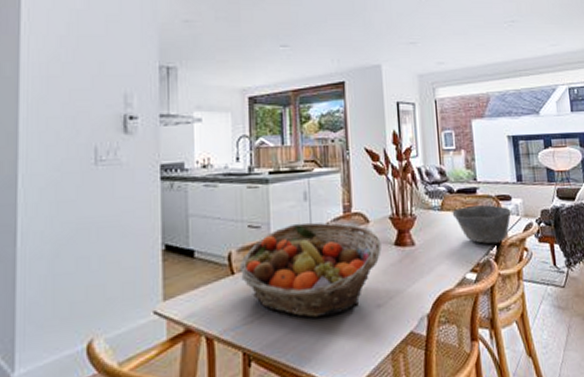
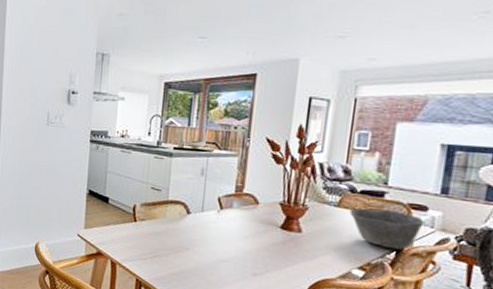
fruit basket: present [239,222,381,318] -> none [140,192,267,272]

